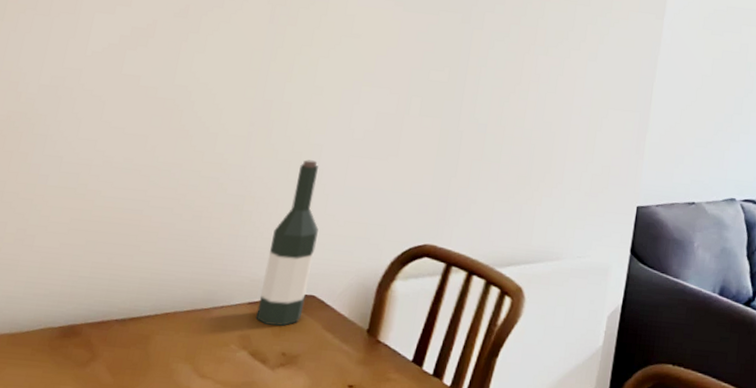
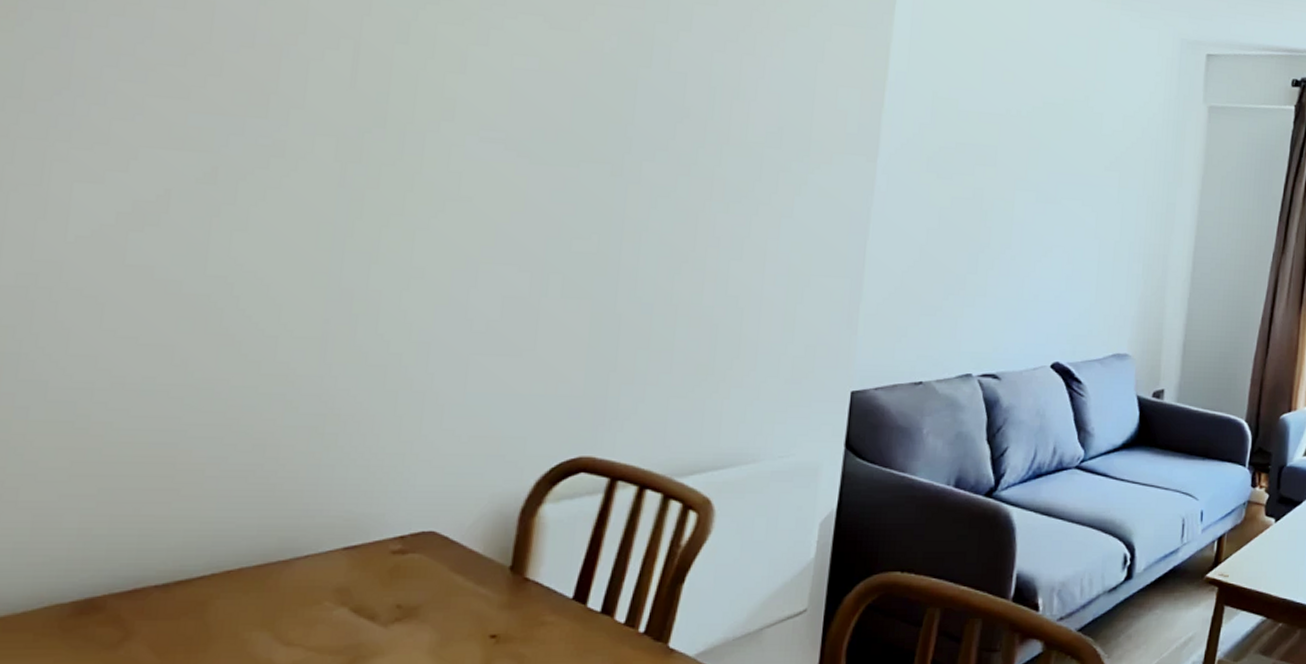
wine bottle: present [255,160,319,326] -> none [355,362,433,572]

